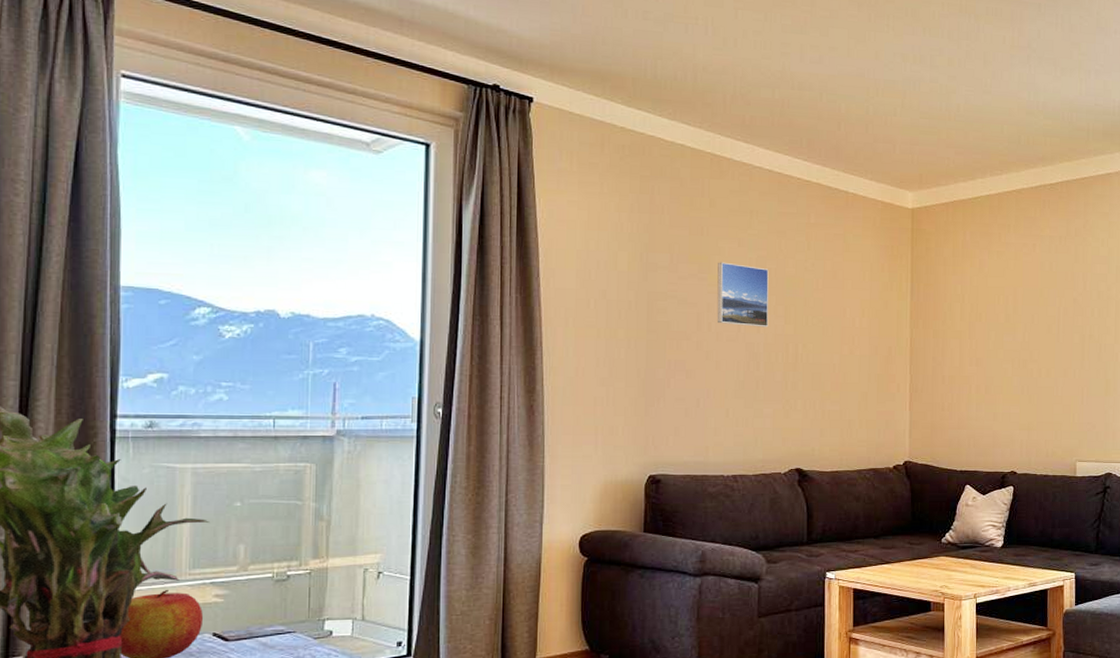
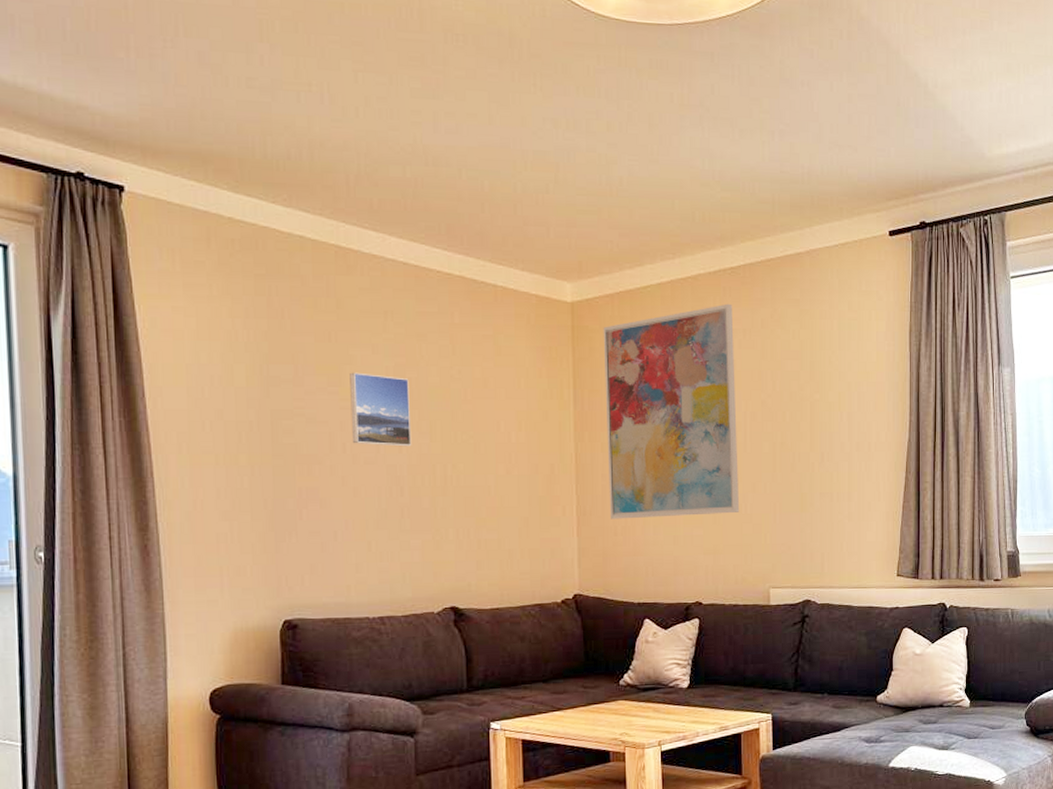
wall art: none [938,214,1052,397] -> present [603,303,740,519]

